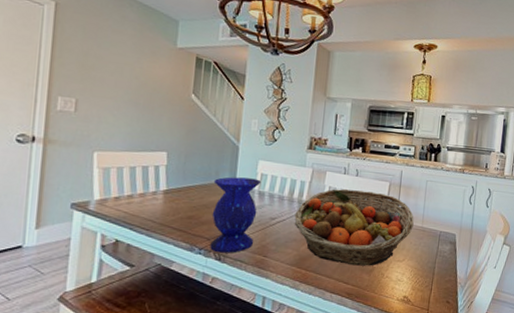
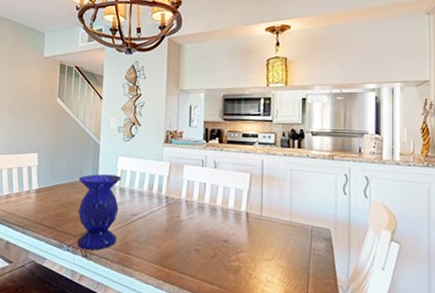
fruit basket: present [294,189,414,266] -> none [155,182,281,266]

